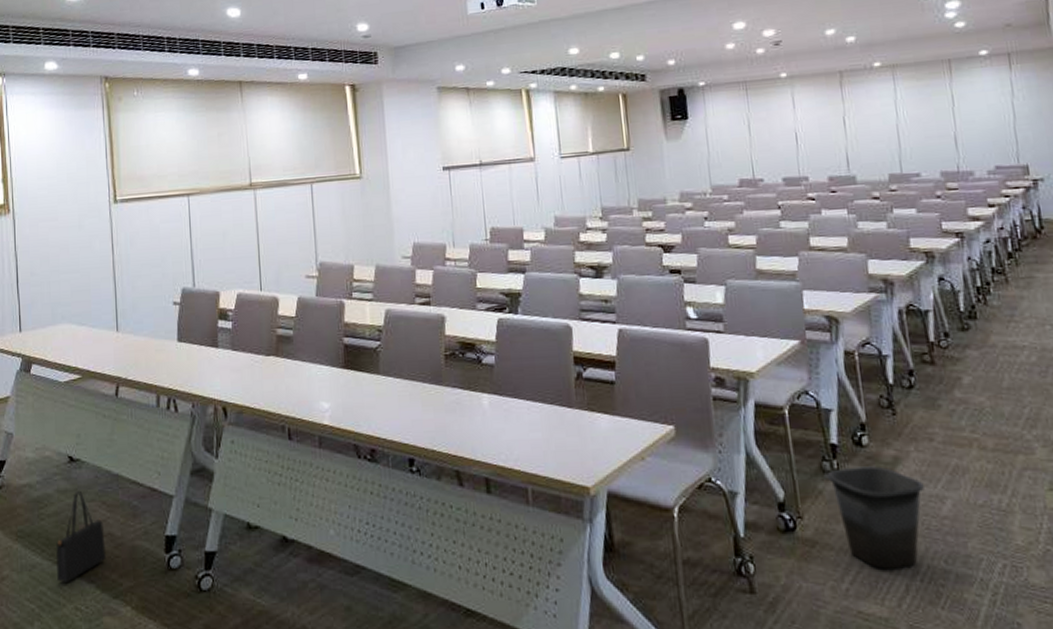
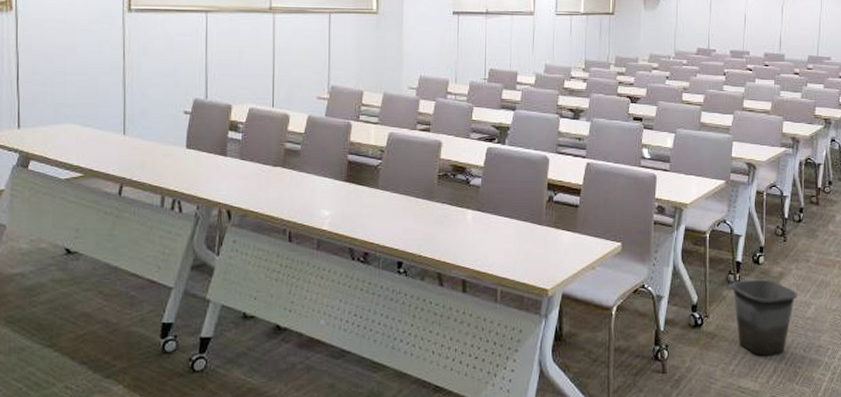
tote bag: present [55,491,106,582] -> none [47,281,100,364]

